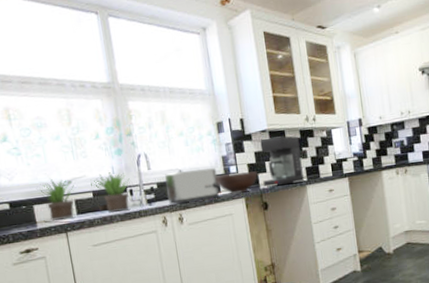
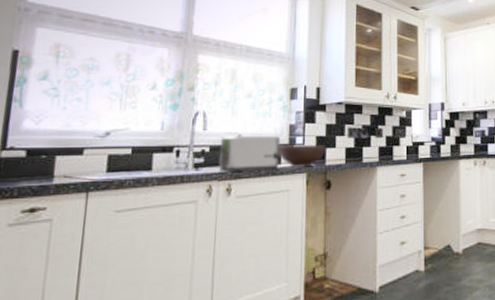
plant: present [36,172,130,221] -> none [65,127,180,176]
coffee maker: present [260,135,305,187] -> none [330,111,377,164]

